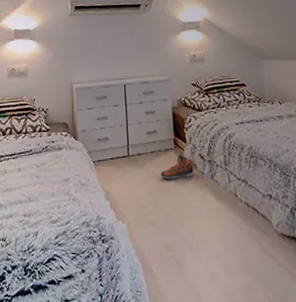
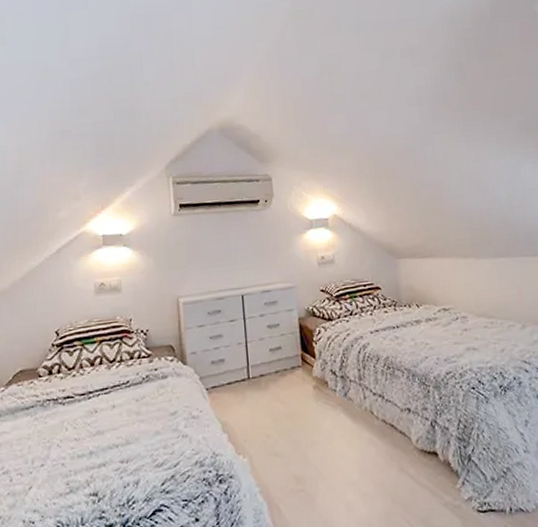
sneaker: present [160,155,194,179] -> none [286,372,325,402]

